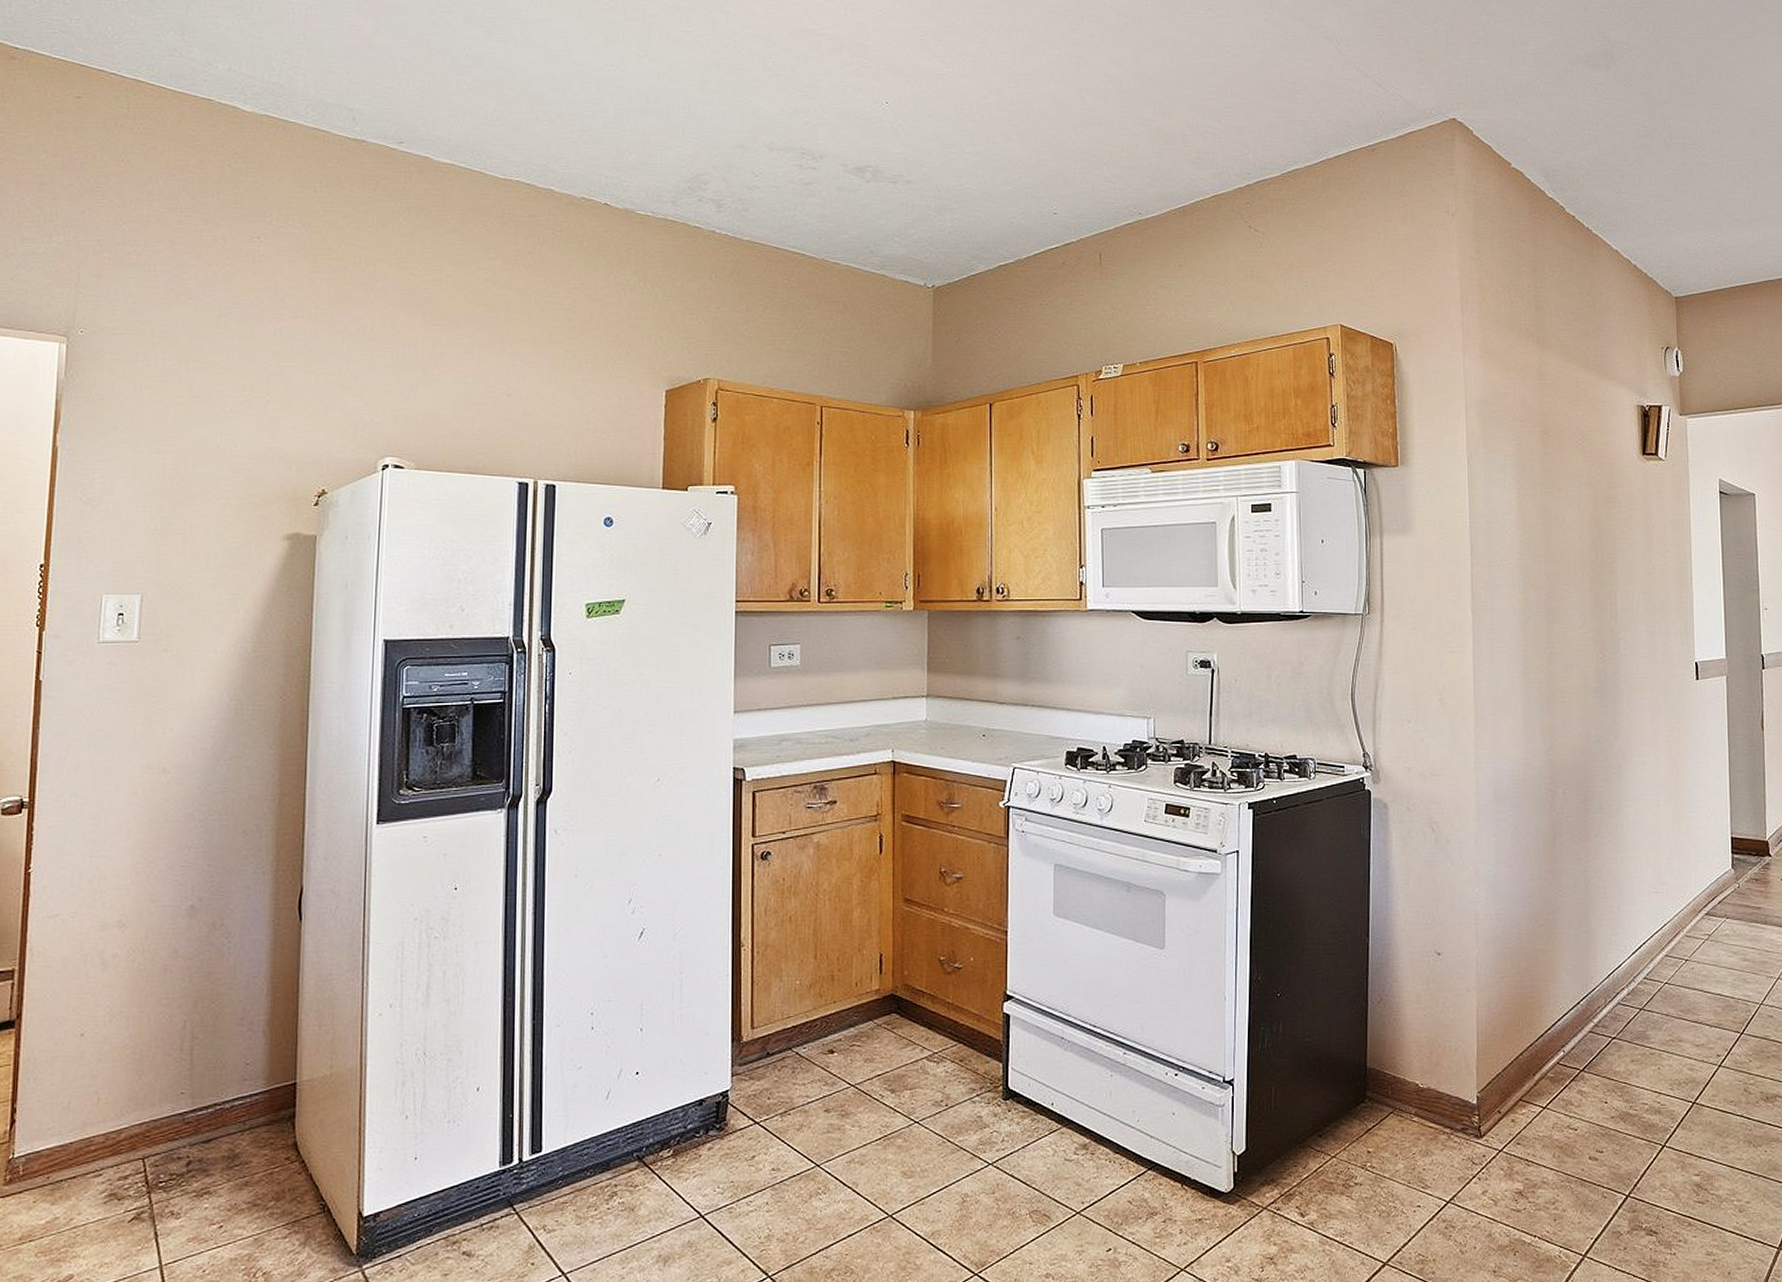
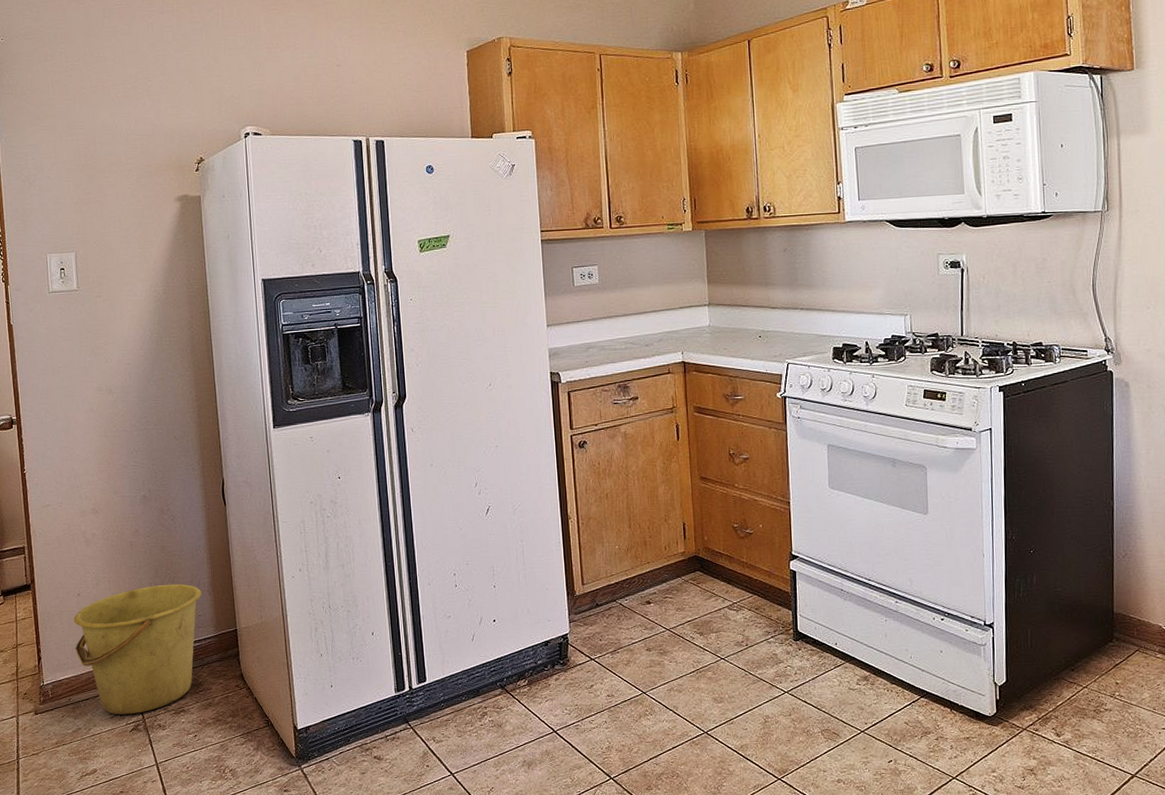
bucket: none [66,1021,255,1199] -> present [73,583,202,715]

